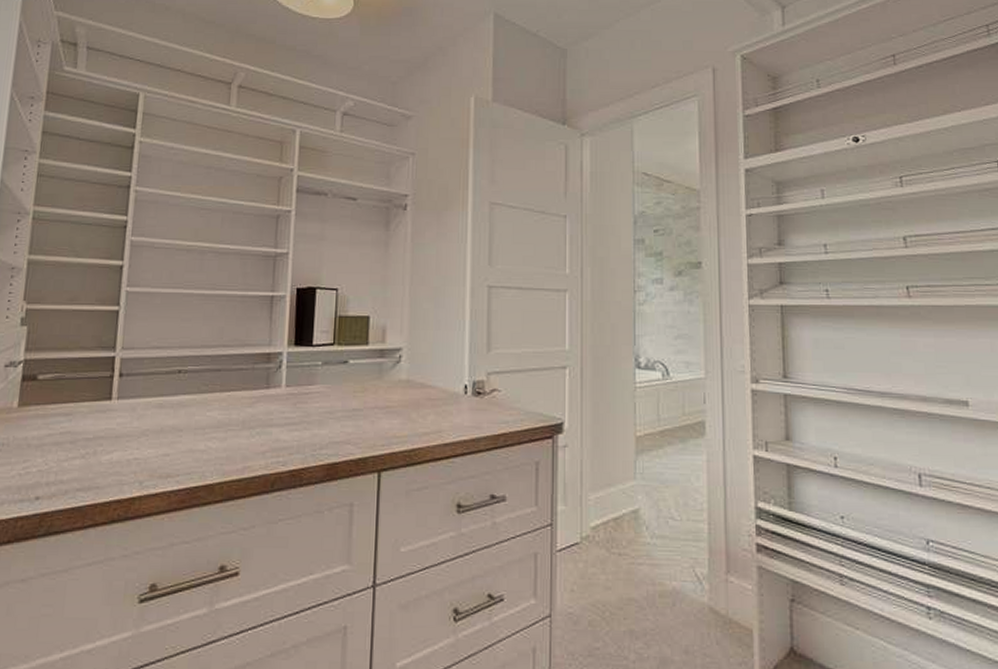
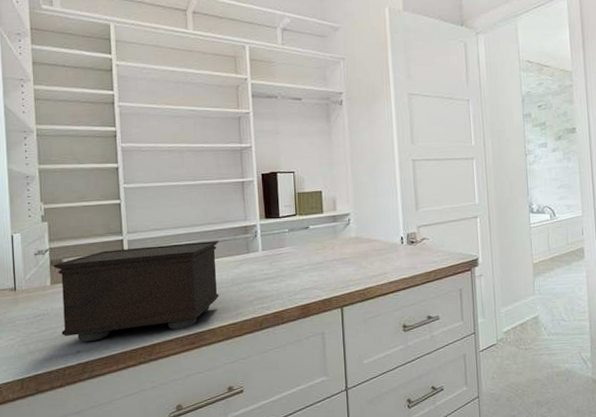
jewelry box: none [20,368,234,487] -> present [52,241,219,342]

